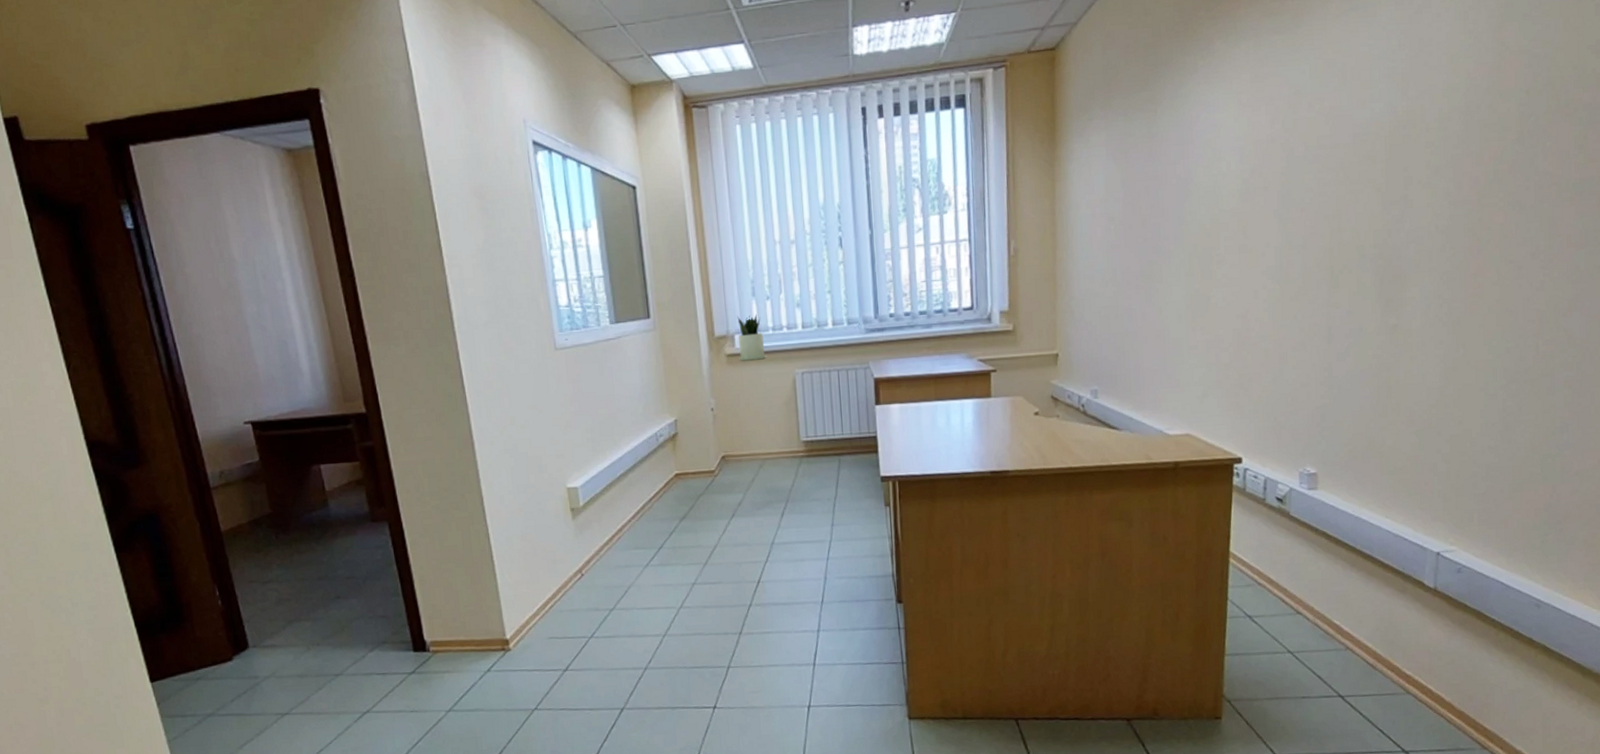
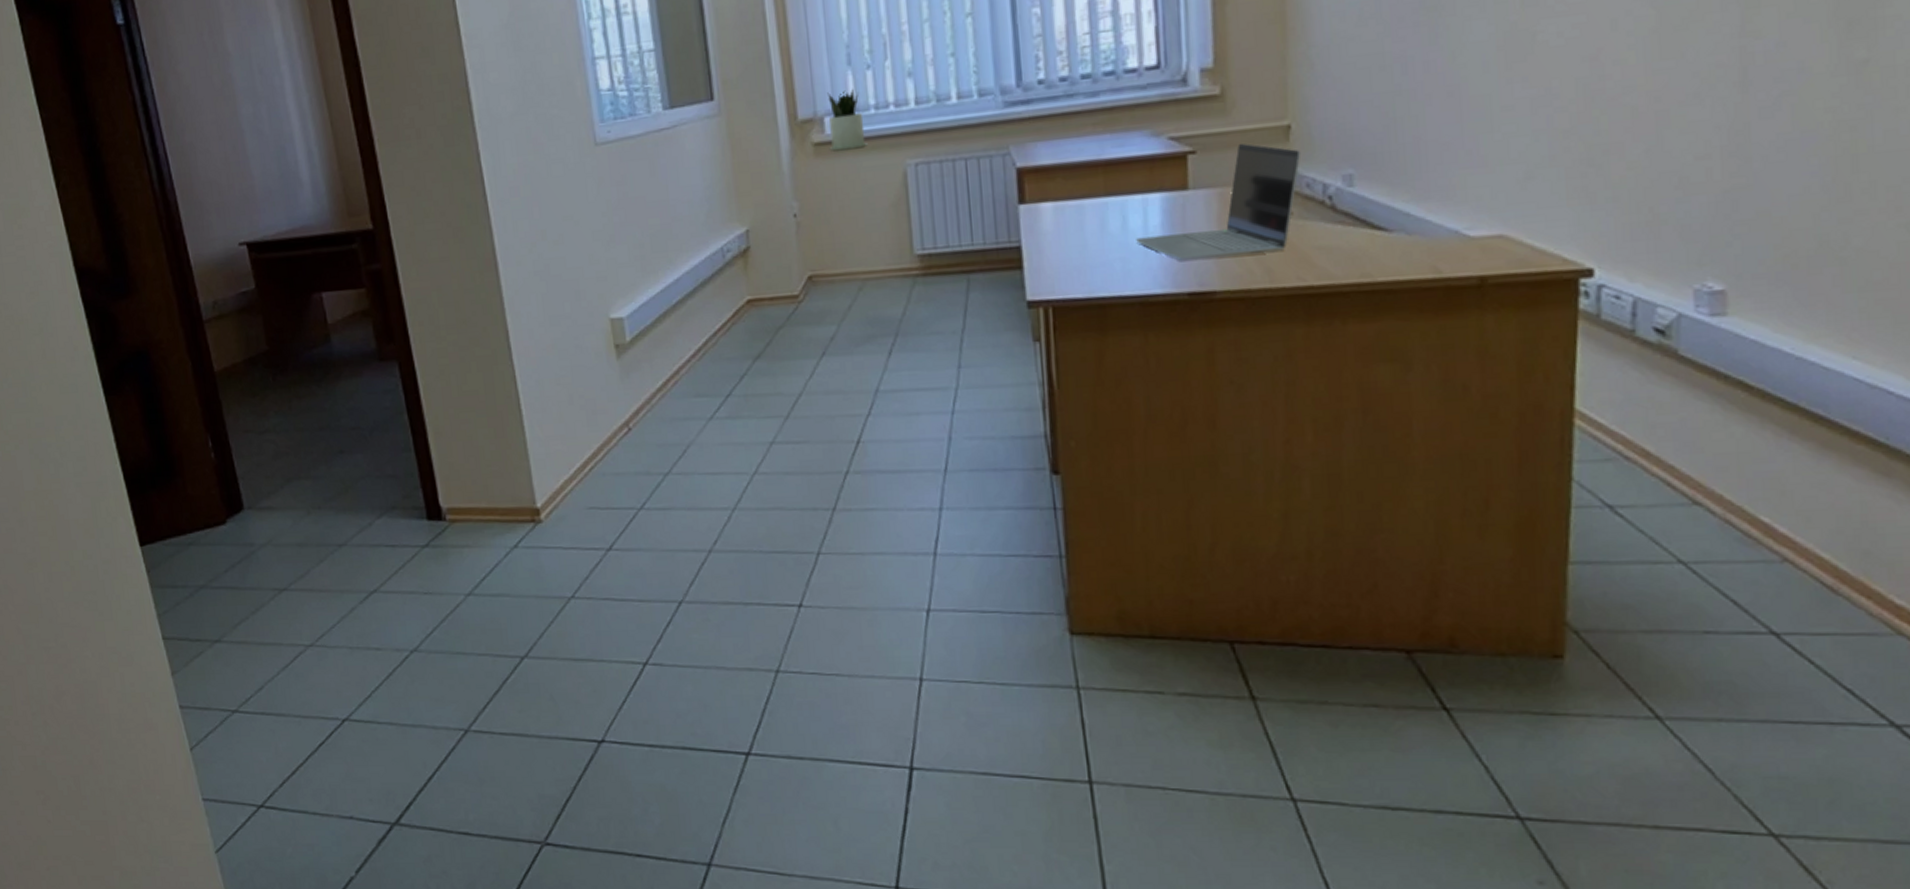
laptop: none [956,365,1065,449] -> present [1136,143,1302,262]

